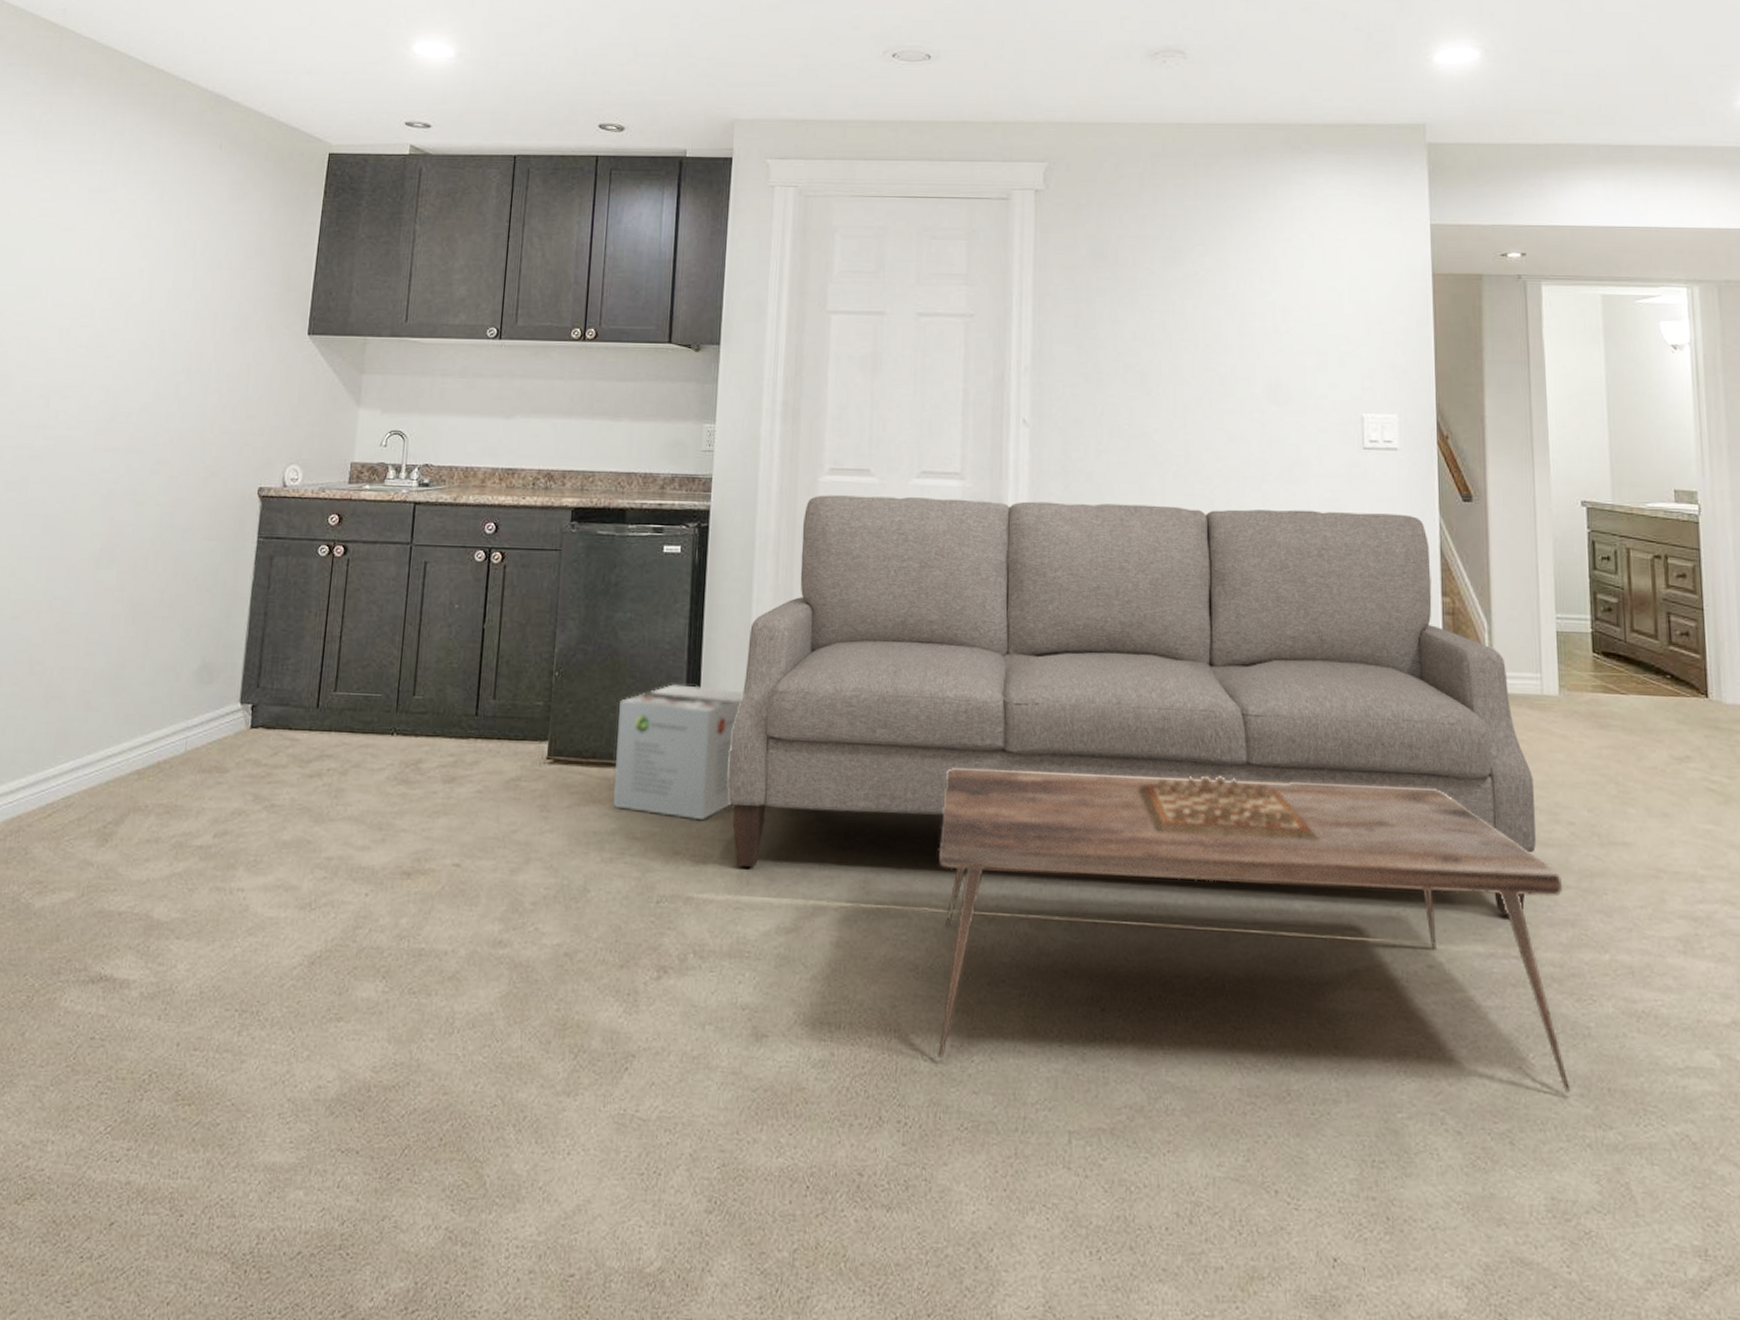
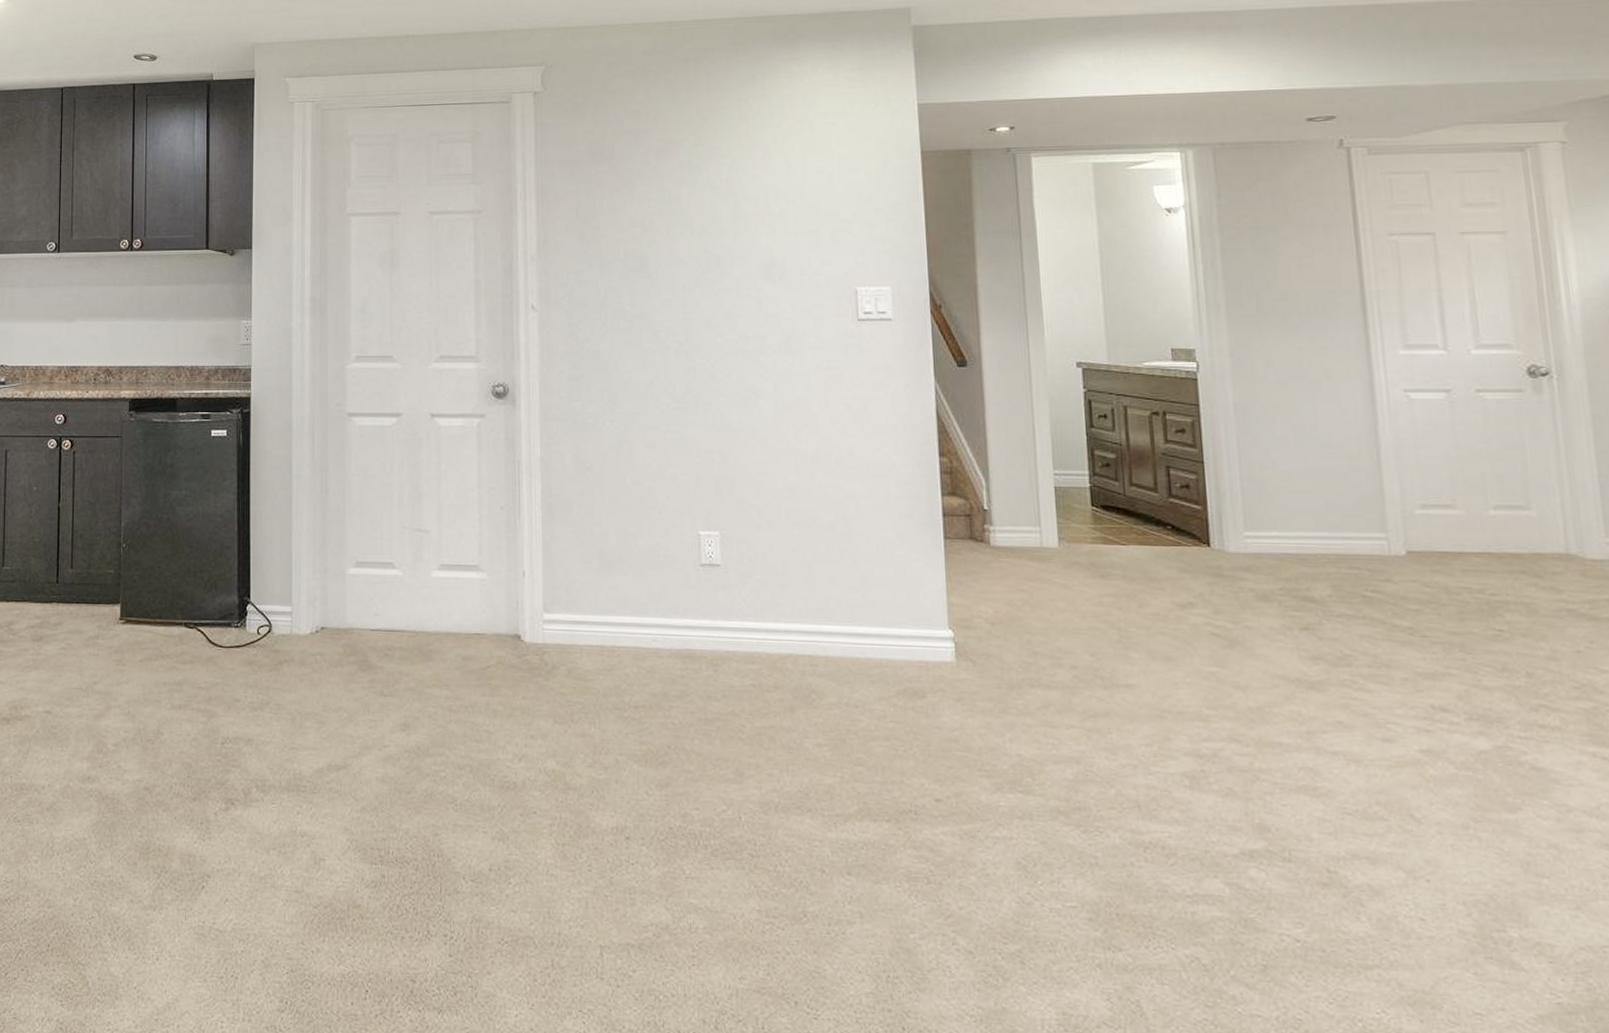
cardboard box: present [613,684,744,820] -> none [179,552,289,671]
sofa: present [728,495,1536,916] -> none [279,379,1039,754]
coffee table: present [938,768,1571,1093] -> none [470,623,1080,917]

